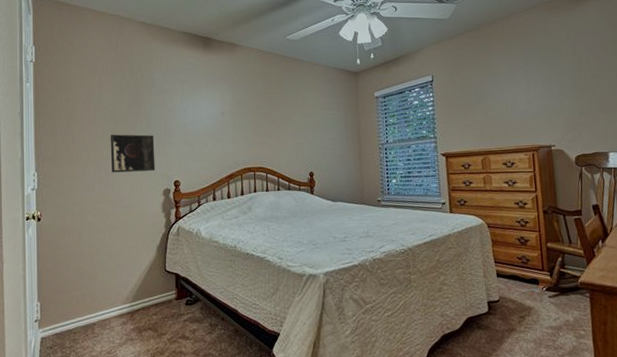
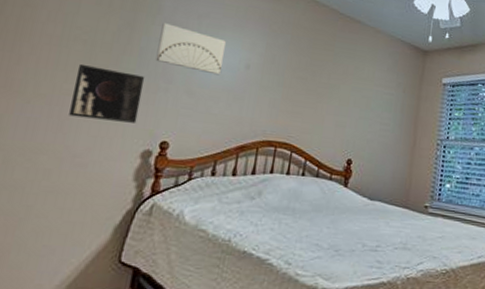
wall art: none [157,92,205,125] -> present [155,23,226,76]

